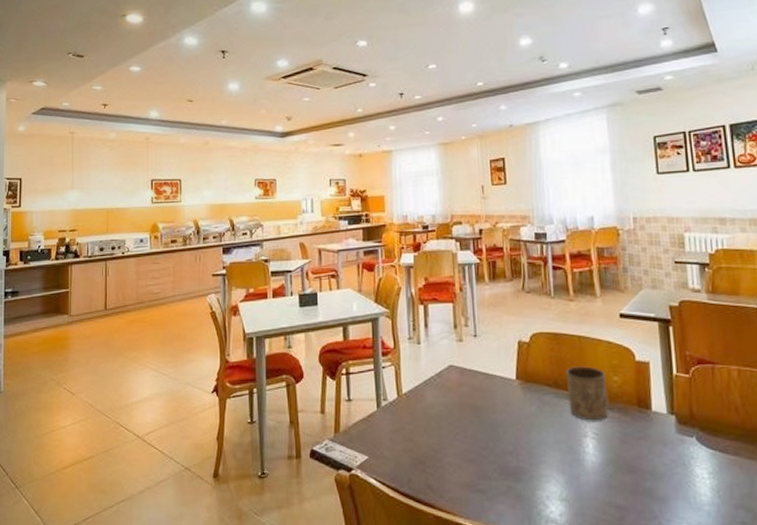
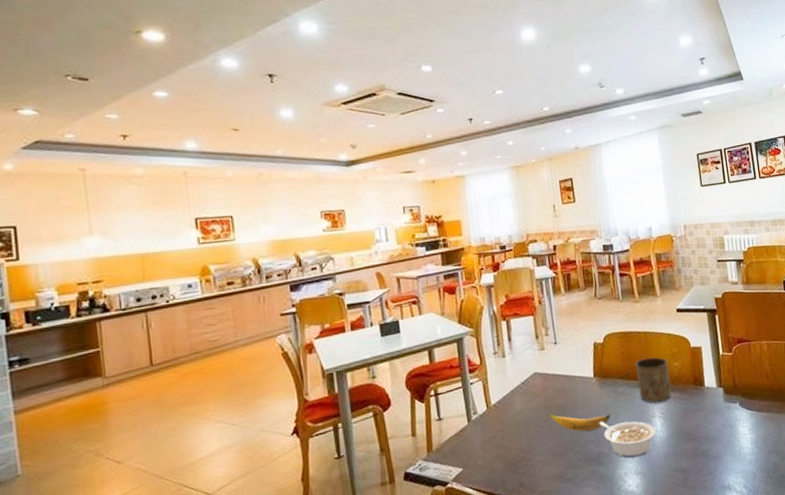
banana: none [462,412,533,440] -> present [548,413,610,432]
legume: none [519,431,588,481] -> present [599,421,657,458]

